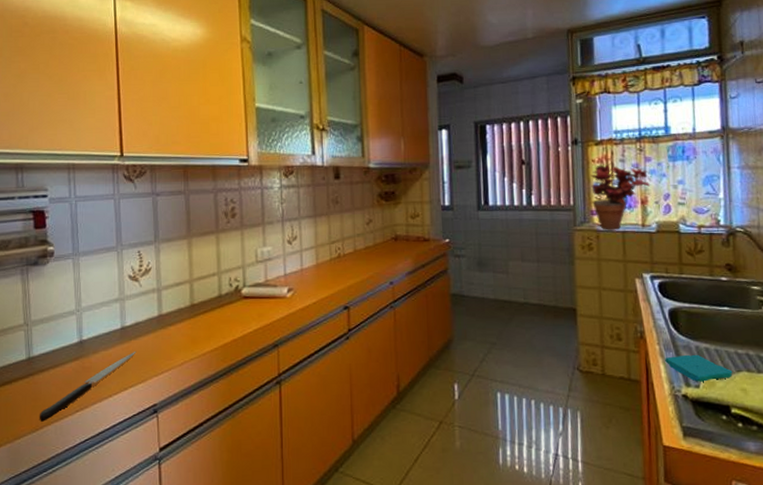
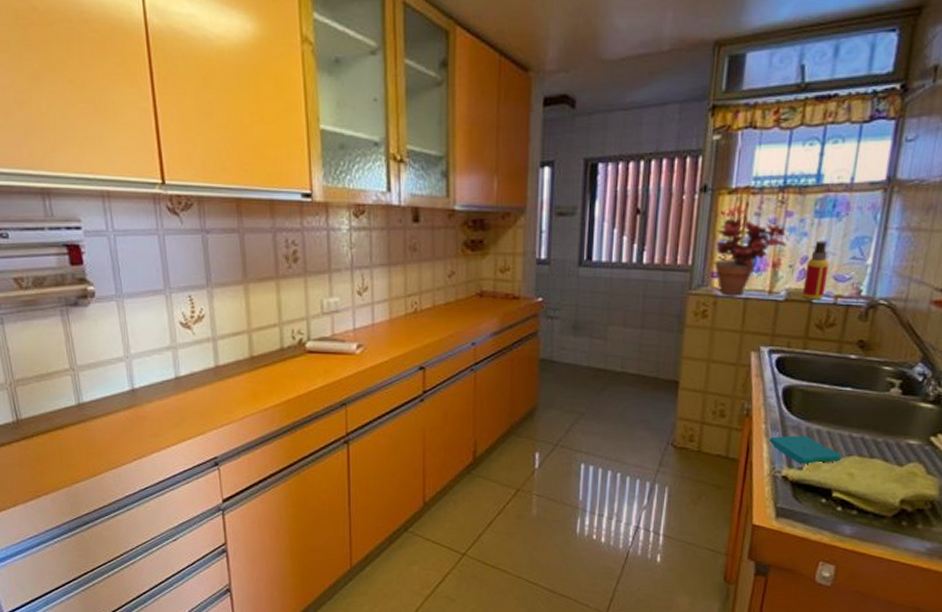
kitchen knife: present [39,352,137,422] -> none [95,403,193,468]
spray bottle: none [669,180,689,230] -> present [801,240,829,300]

